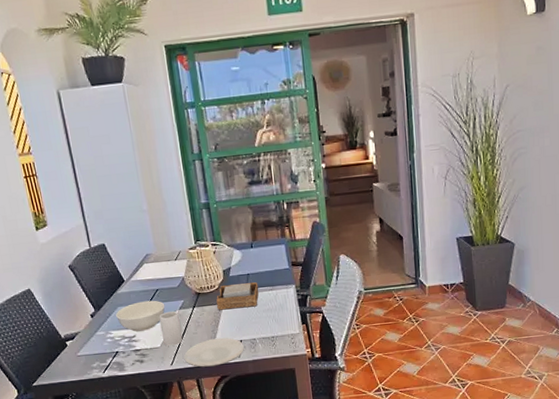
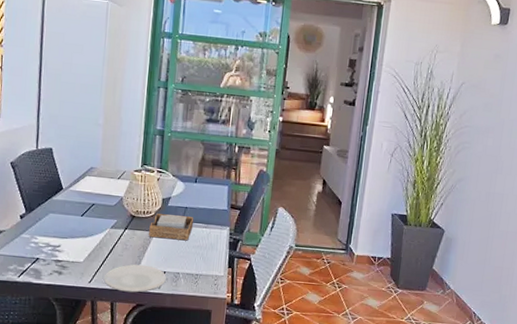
bowl: present [116,300,165,332] -> none [46,212,98,243]
cup: present [159,311,183,346] -> none [86,228,109,264]

